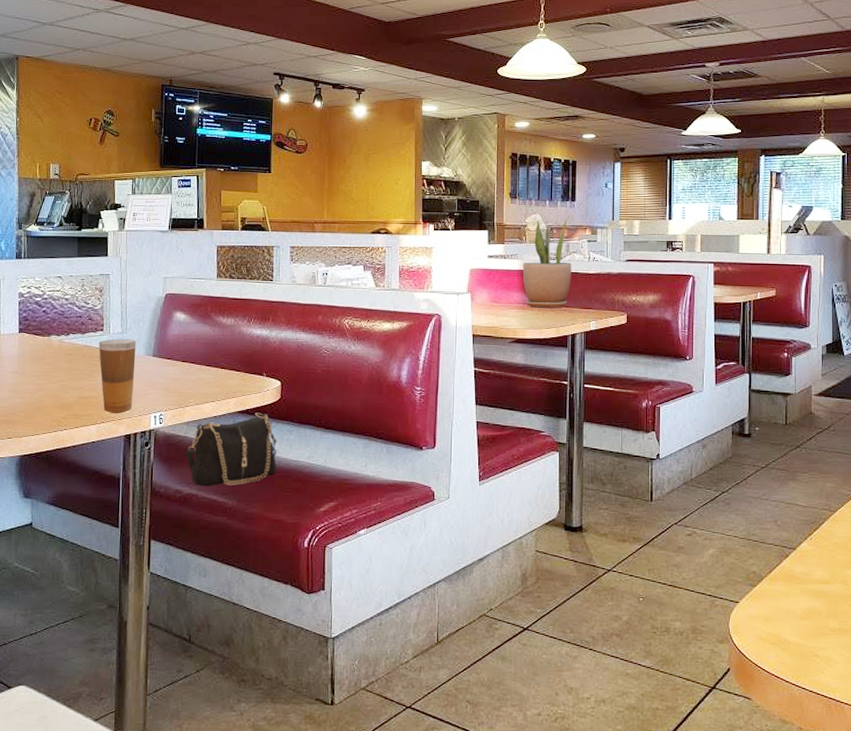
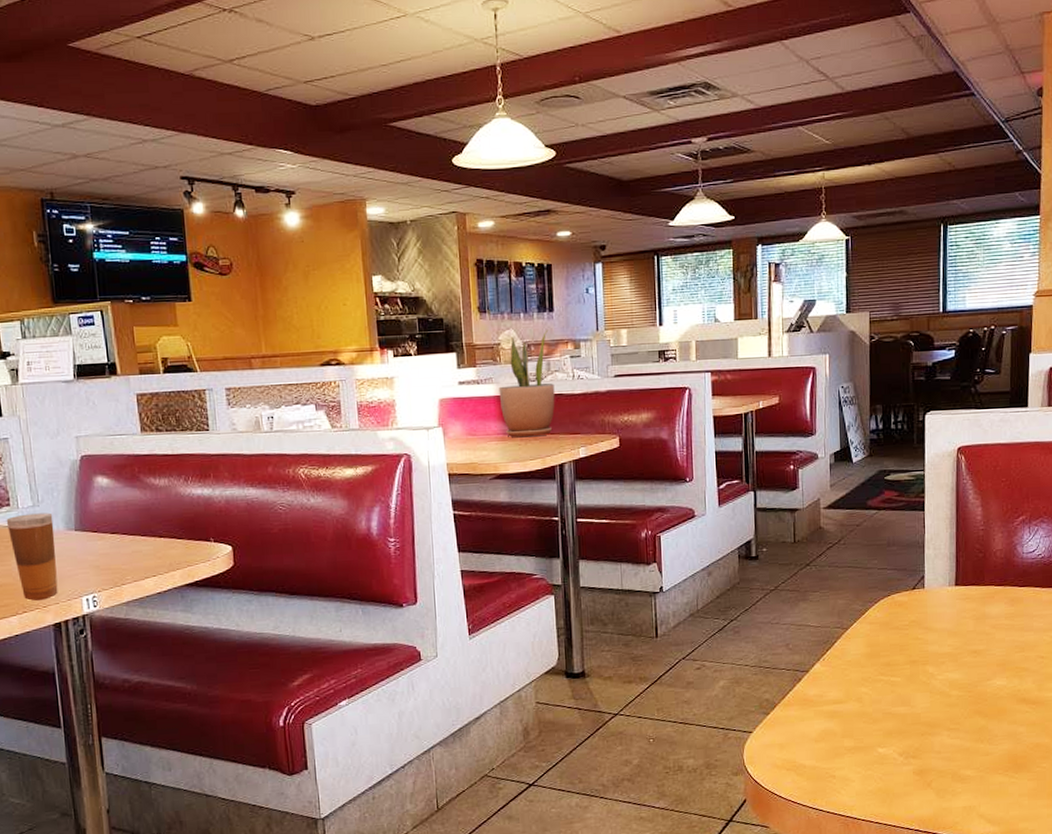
handbag: present [185,413,277,487] -> none [129,583,238,673]

